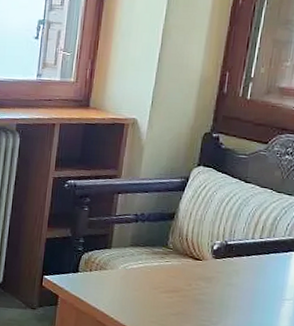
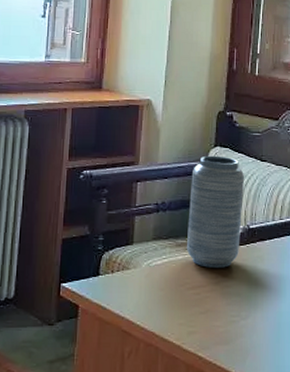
vase: none [162,173,227,278] -> present [186,155,245,268]

